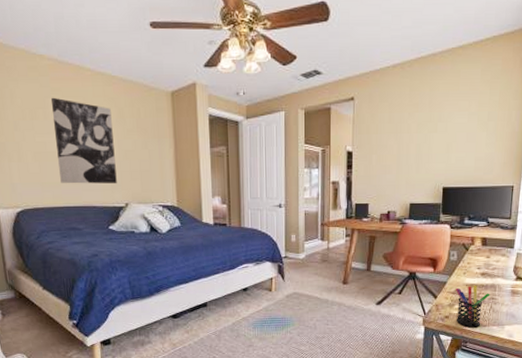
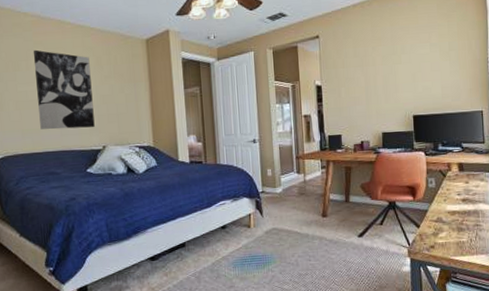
pen holder: present [455,285,490,328] -> none [438,211,474,257]

